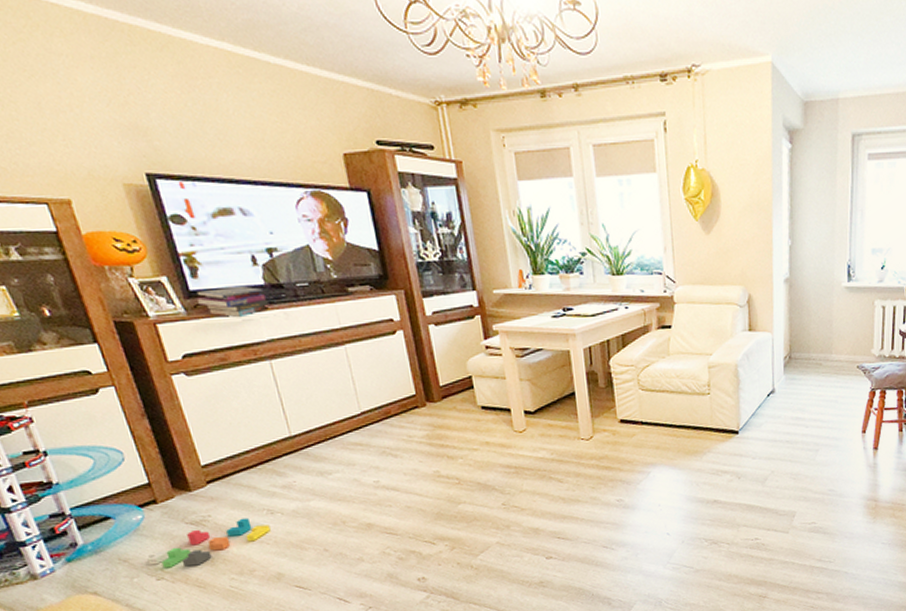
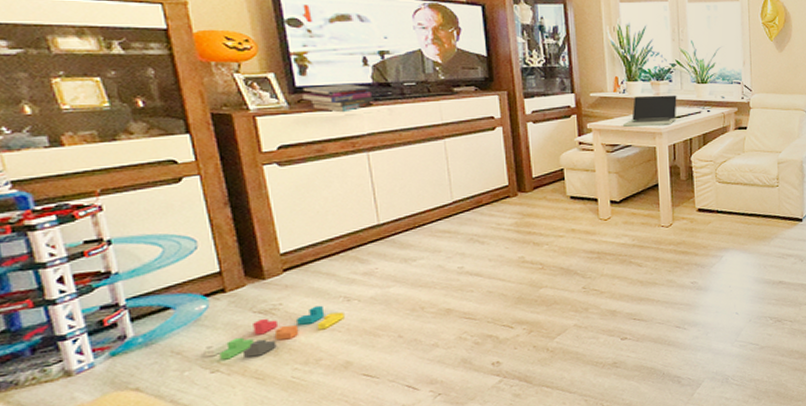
laptop: none [532,289,591,328] -> present [623,95,677,127]

